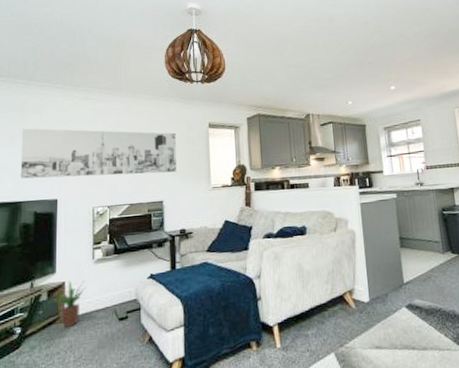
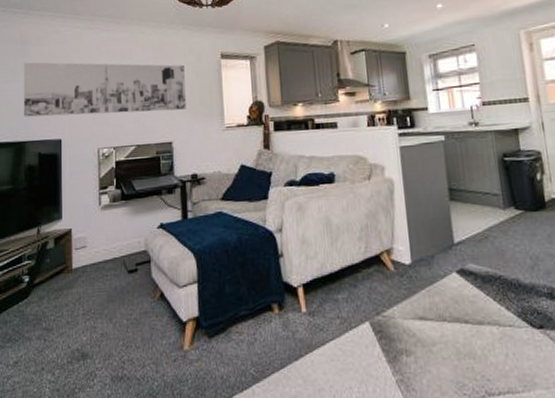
potted plant: present [48,280,87,327] -> none [55,227,94,278]

